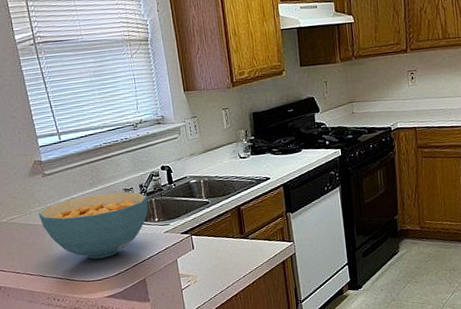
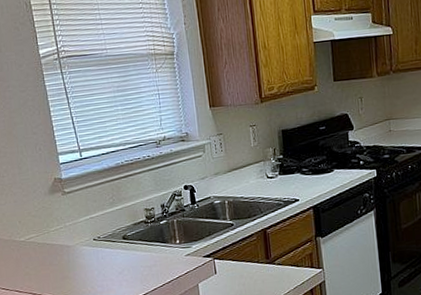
cereal bowl: present [38,191,148,259] -> none [57,211,170,282]

